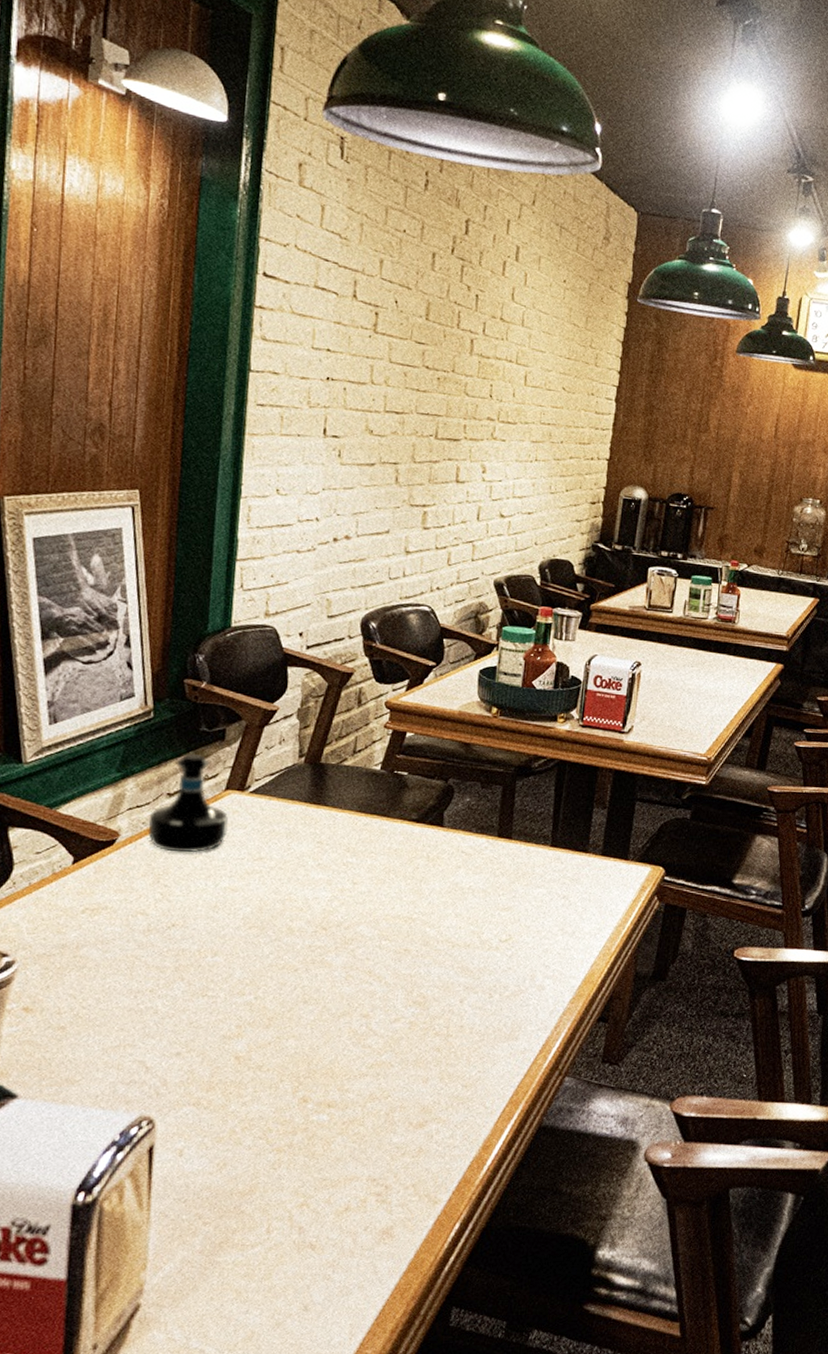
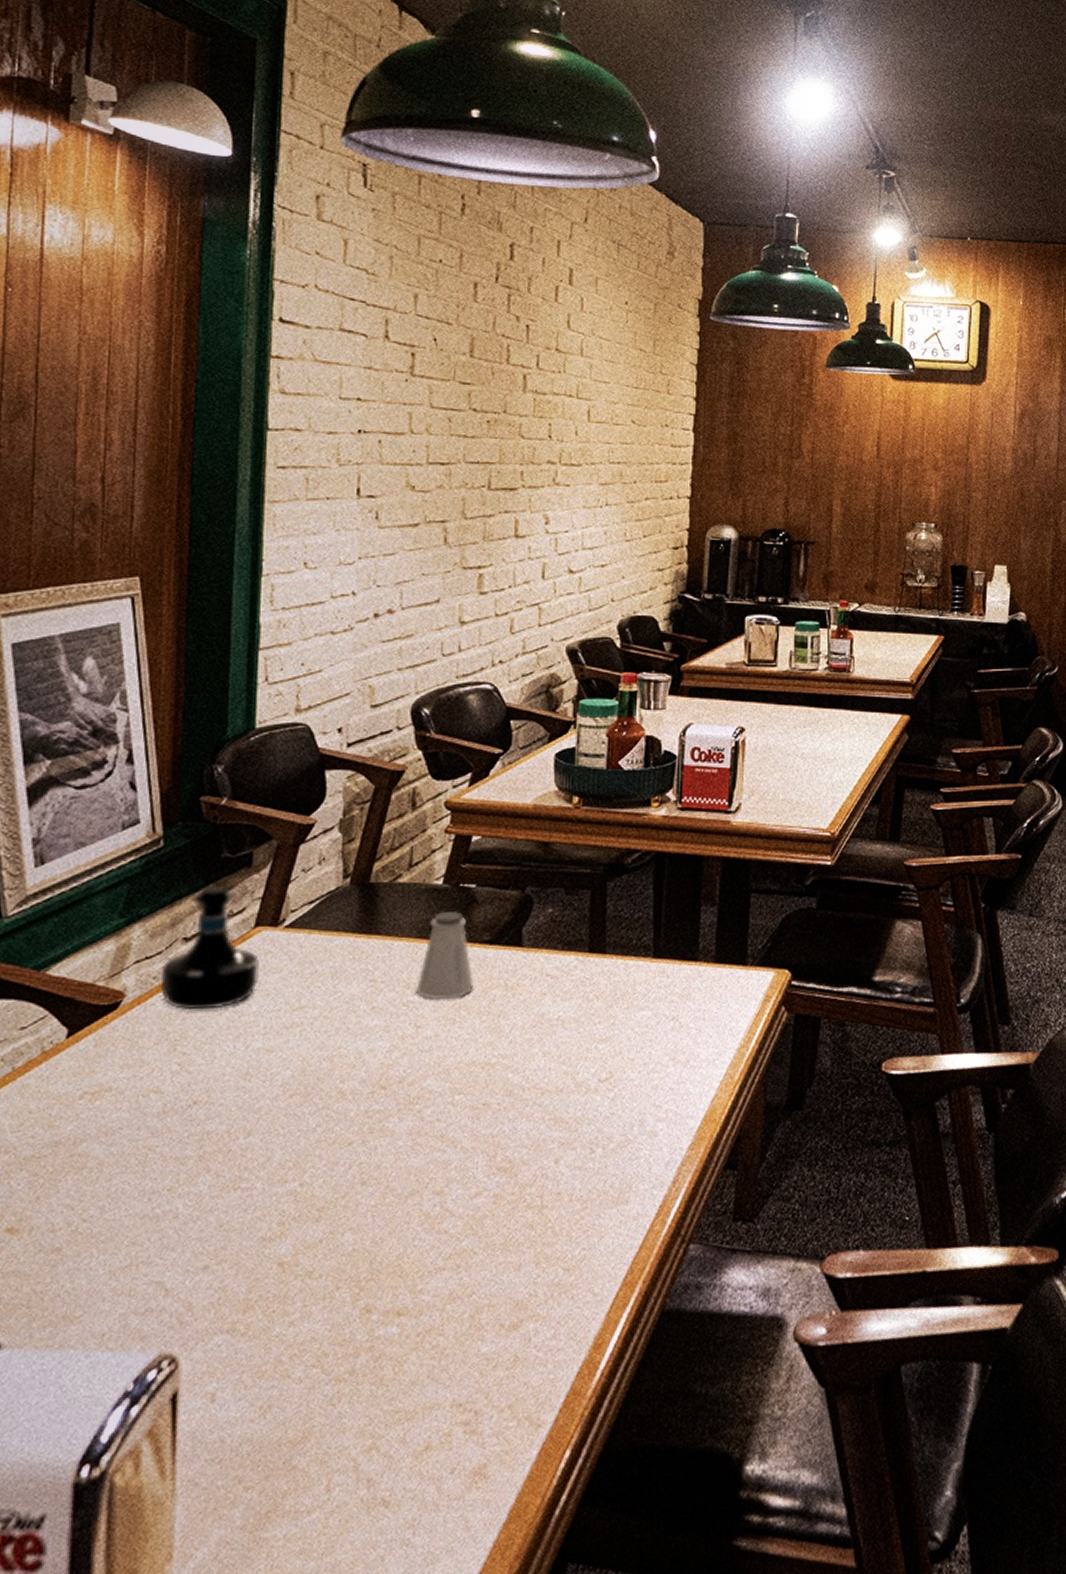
saltshaker: none [353,791,402,864] -> present [415,910,474,1000]

